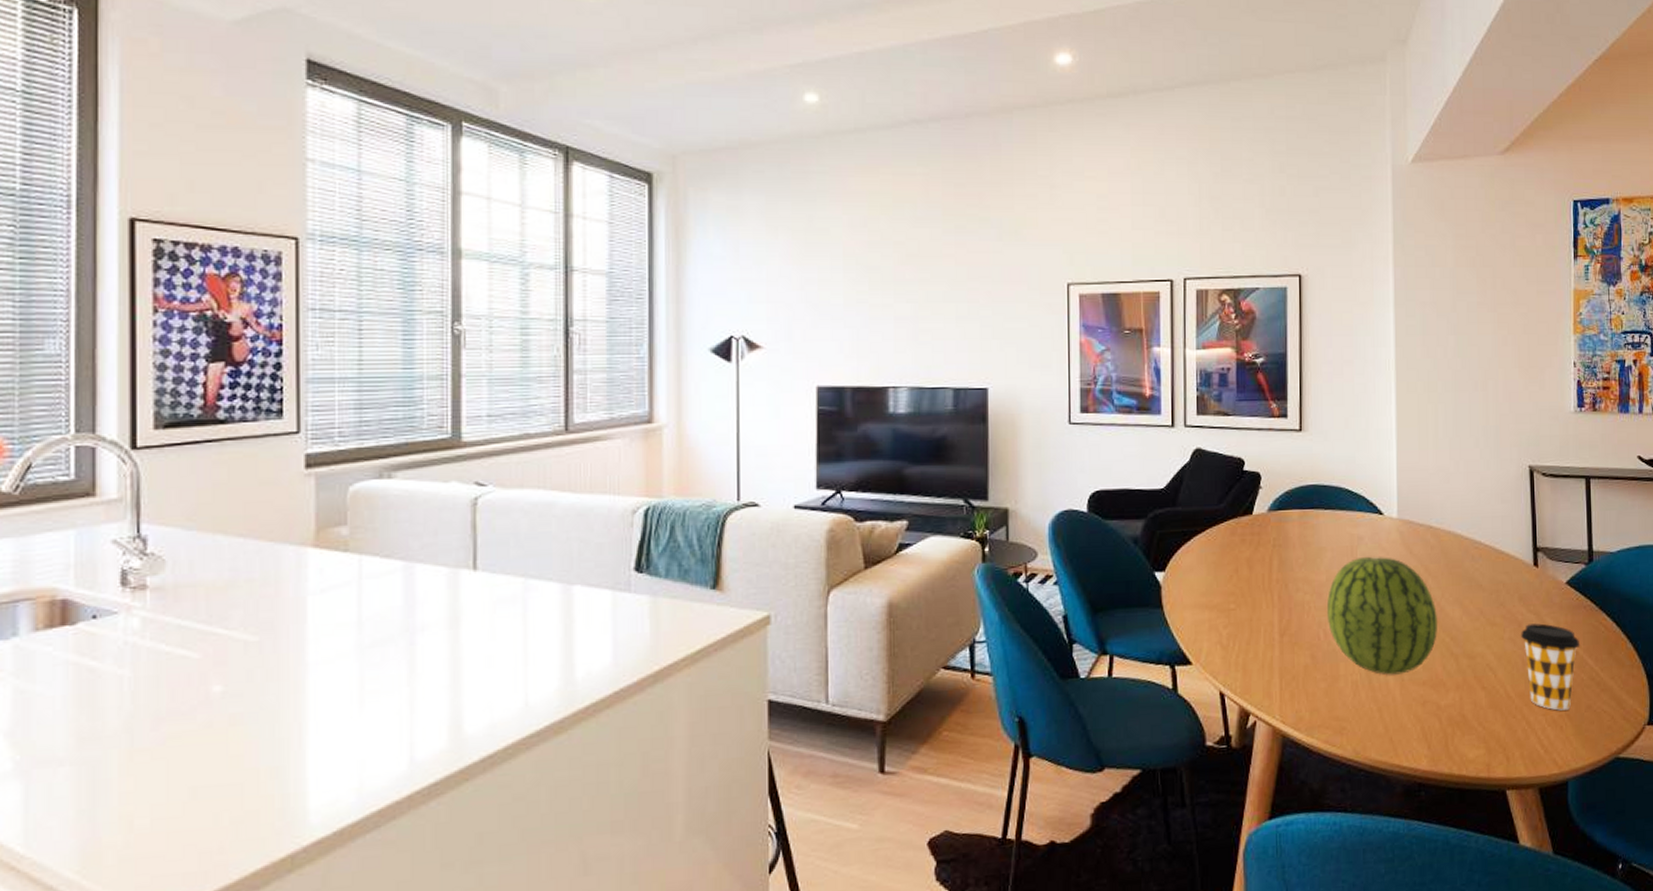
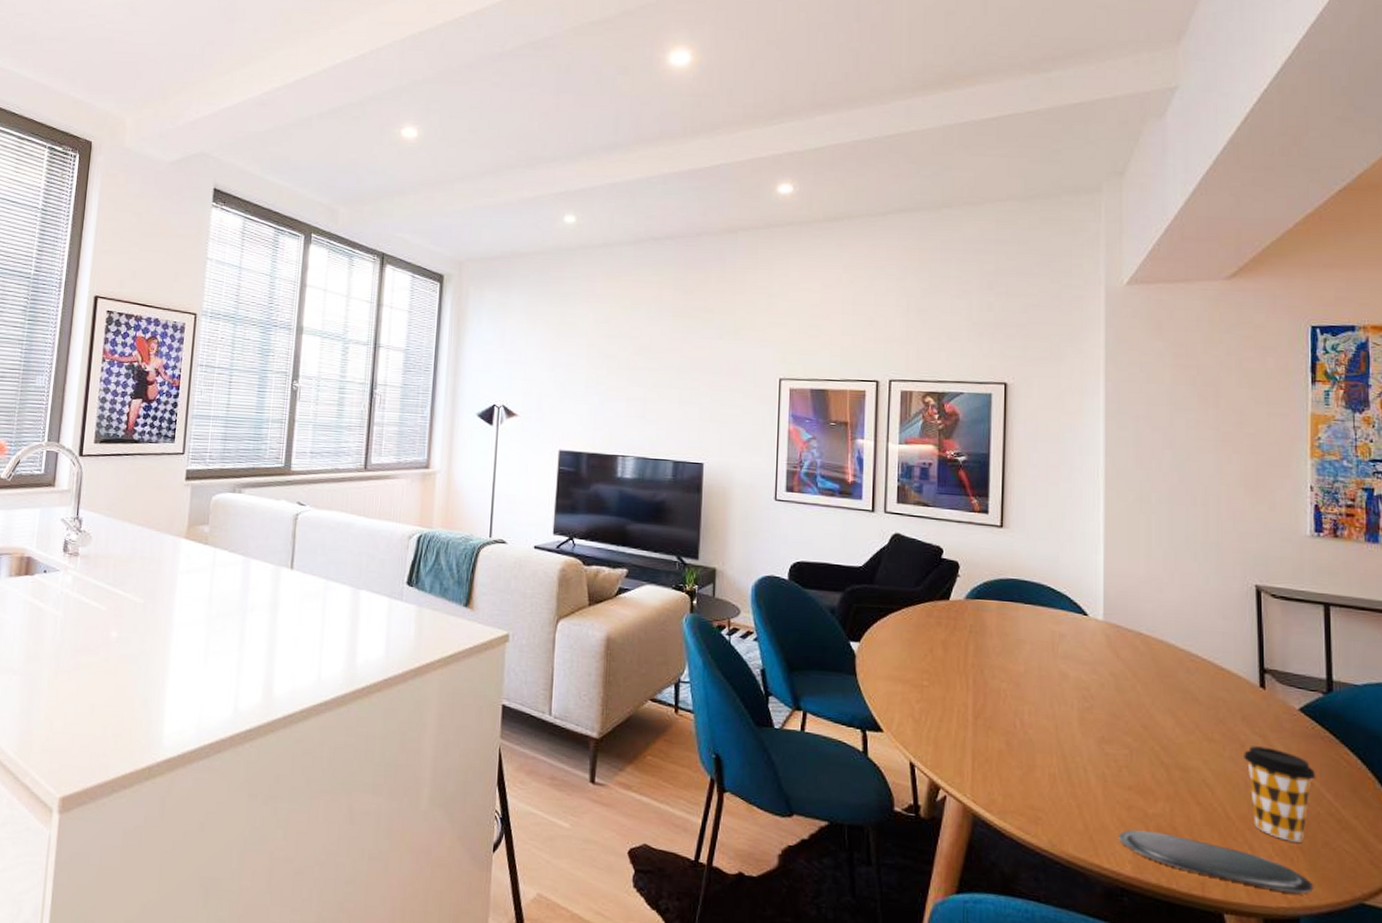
fruit: present [1326,556,1437,675] -> none [1024,653,1146,775]
oval tray: none [1415,722,1579,760] -> present [1118,830,1314,894]

